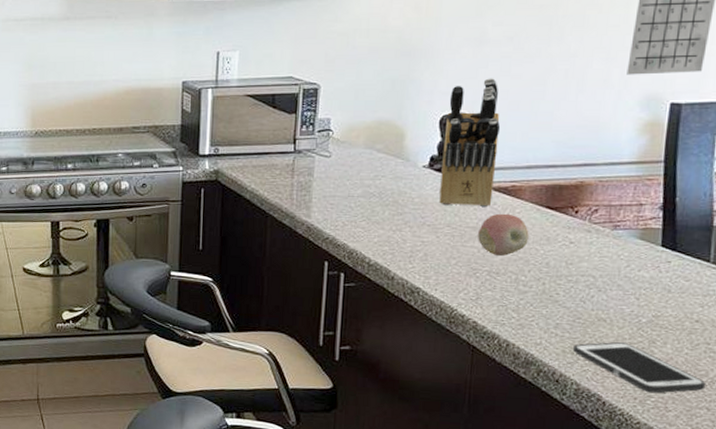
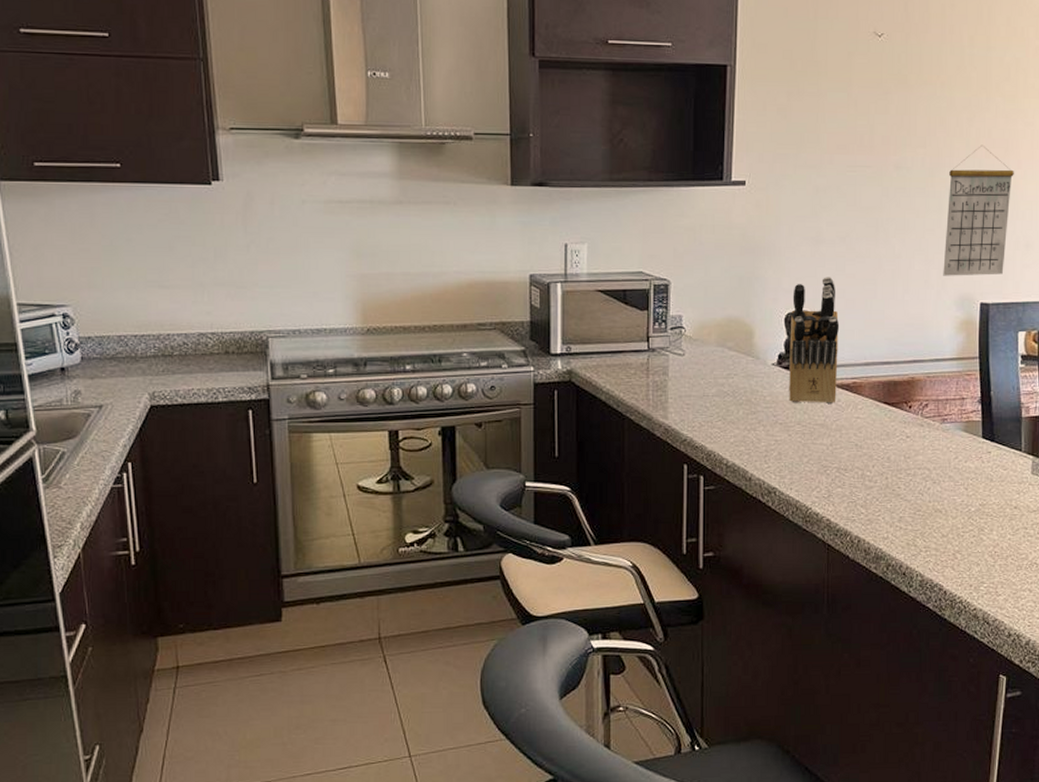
fruit: present [478,213,529,256] -> none [826,410,871,452]
cell phone: present [573,342,706,394] -> none [916,532,1027,579]

